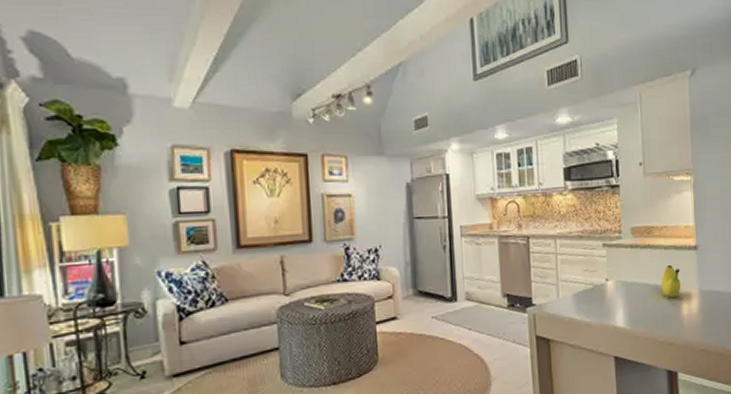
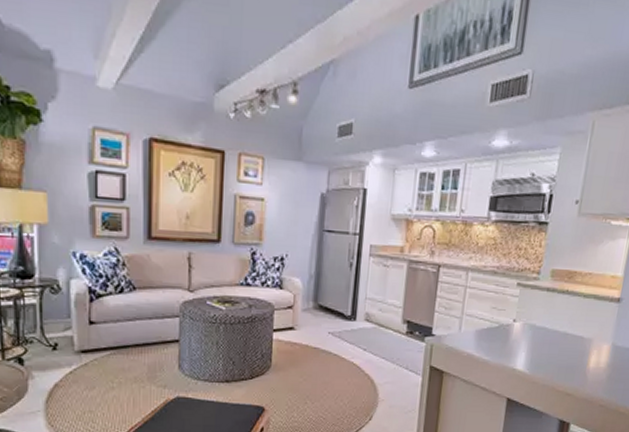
fruit: present [661,265,681,298] -> none [571,315,596,348]

